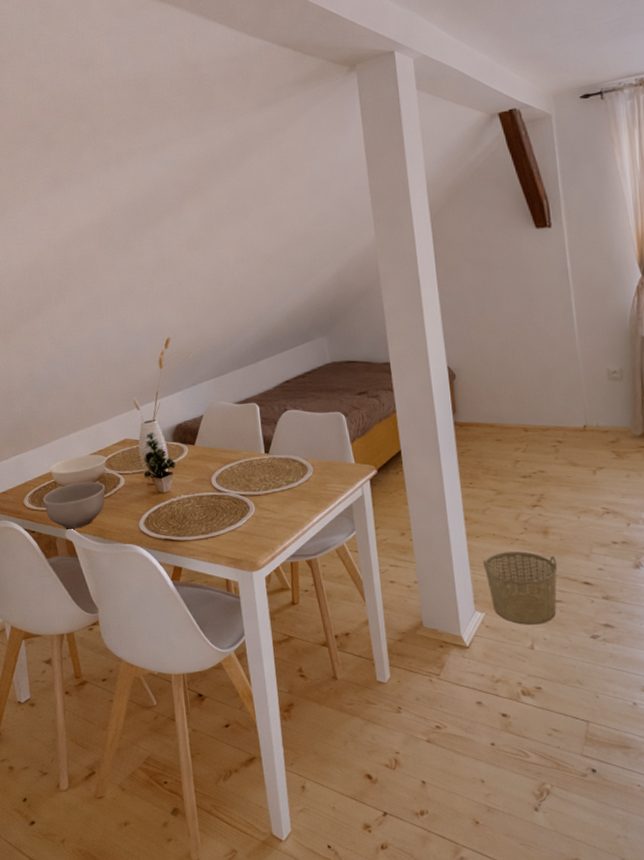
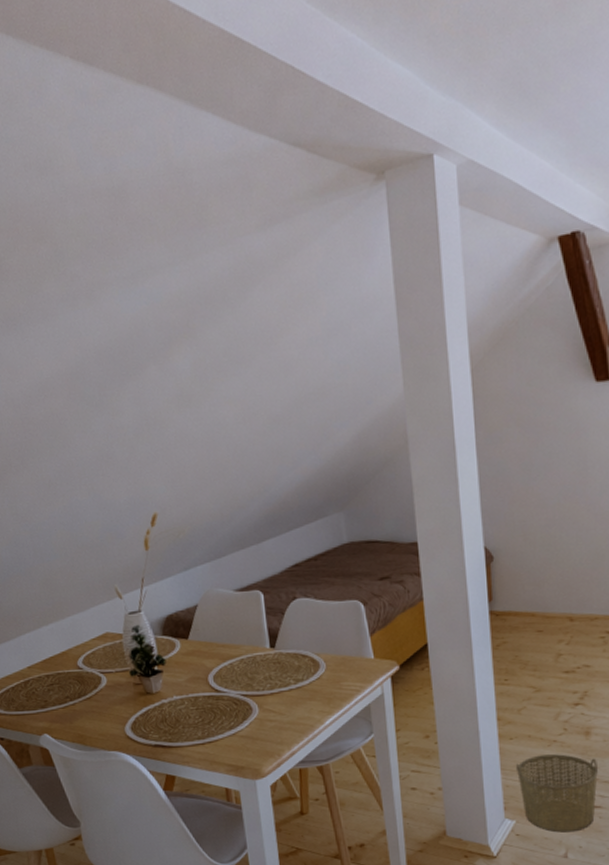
bowl: present [43,481,106,529] -> none [11,681,85,735]
bowl: present [49,454,107,487] -> none [17,651,85,688]

